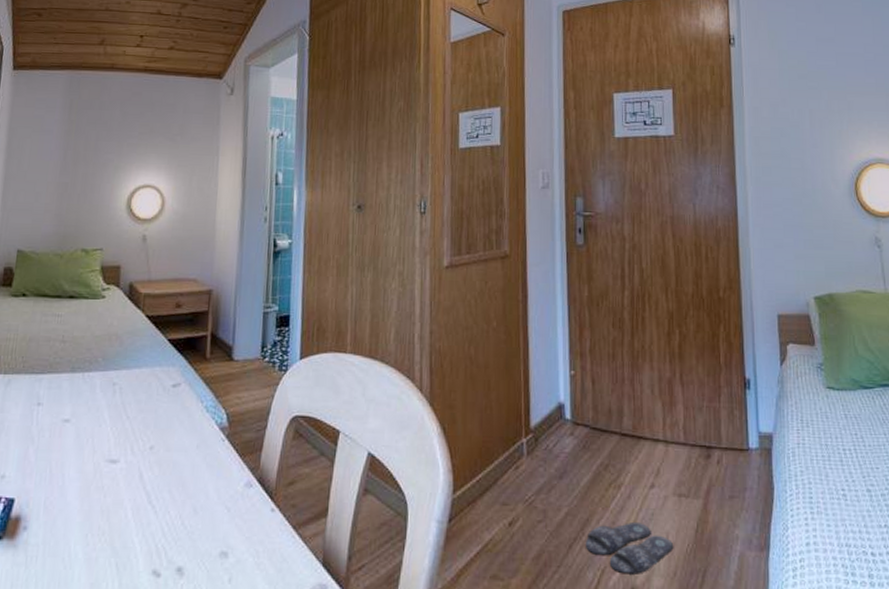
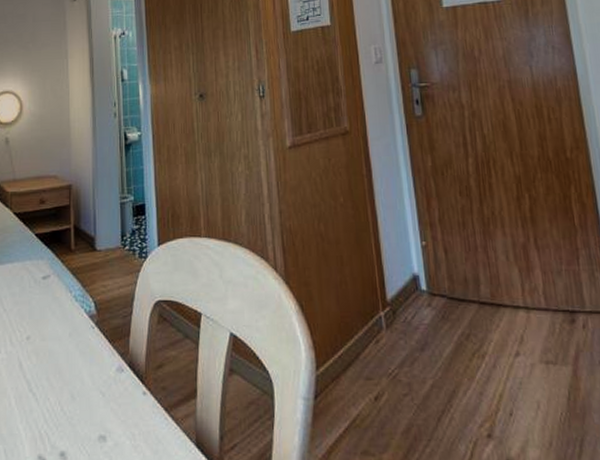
slippers: present [586,521,674,574] -> none [454,391,547,446]

